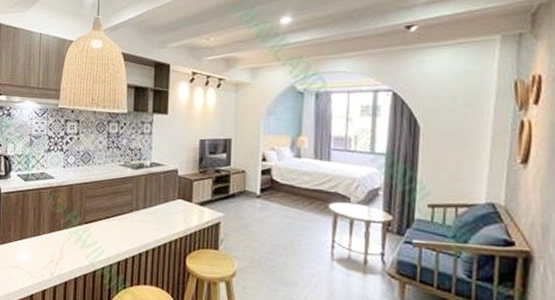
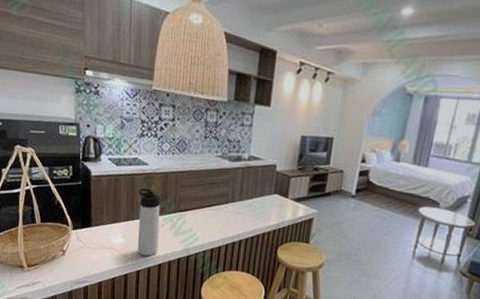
thermos bottle: none [43,201,66,274] -> present [137,188,161,257]

